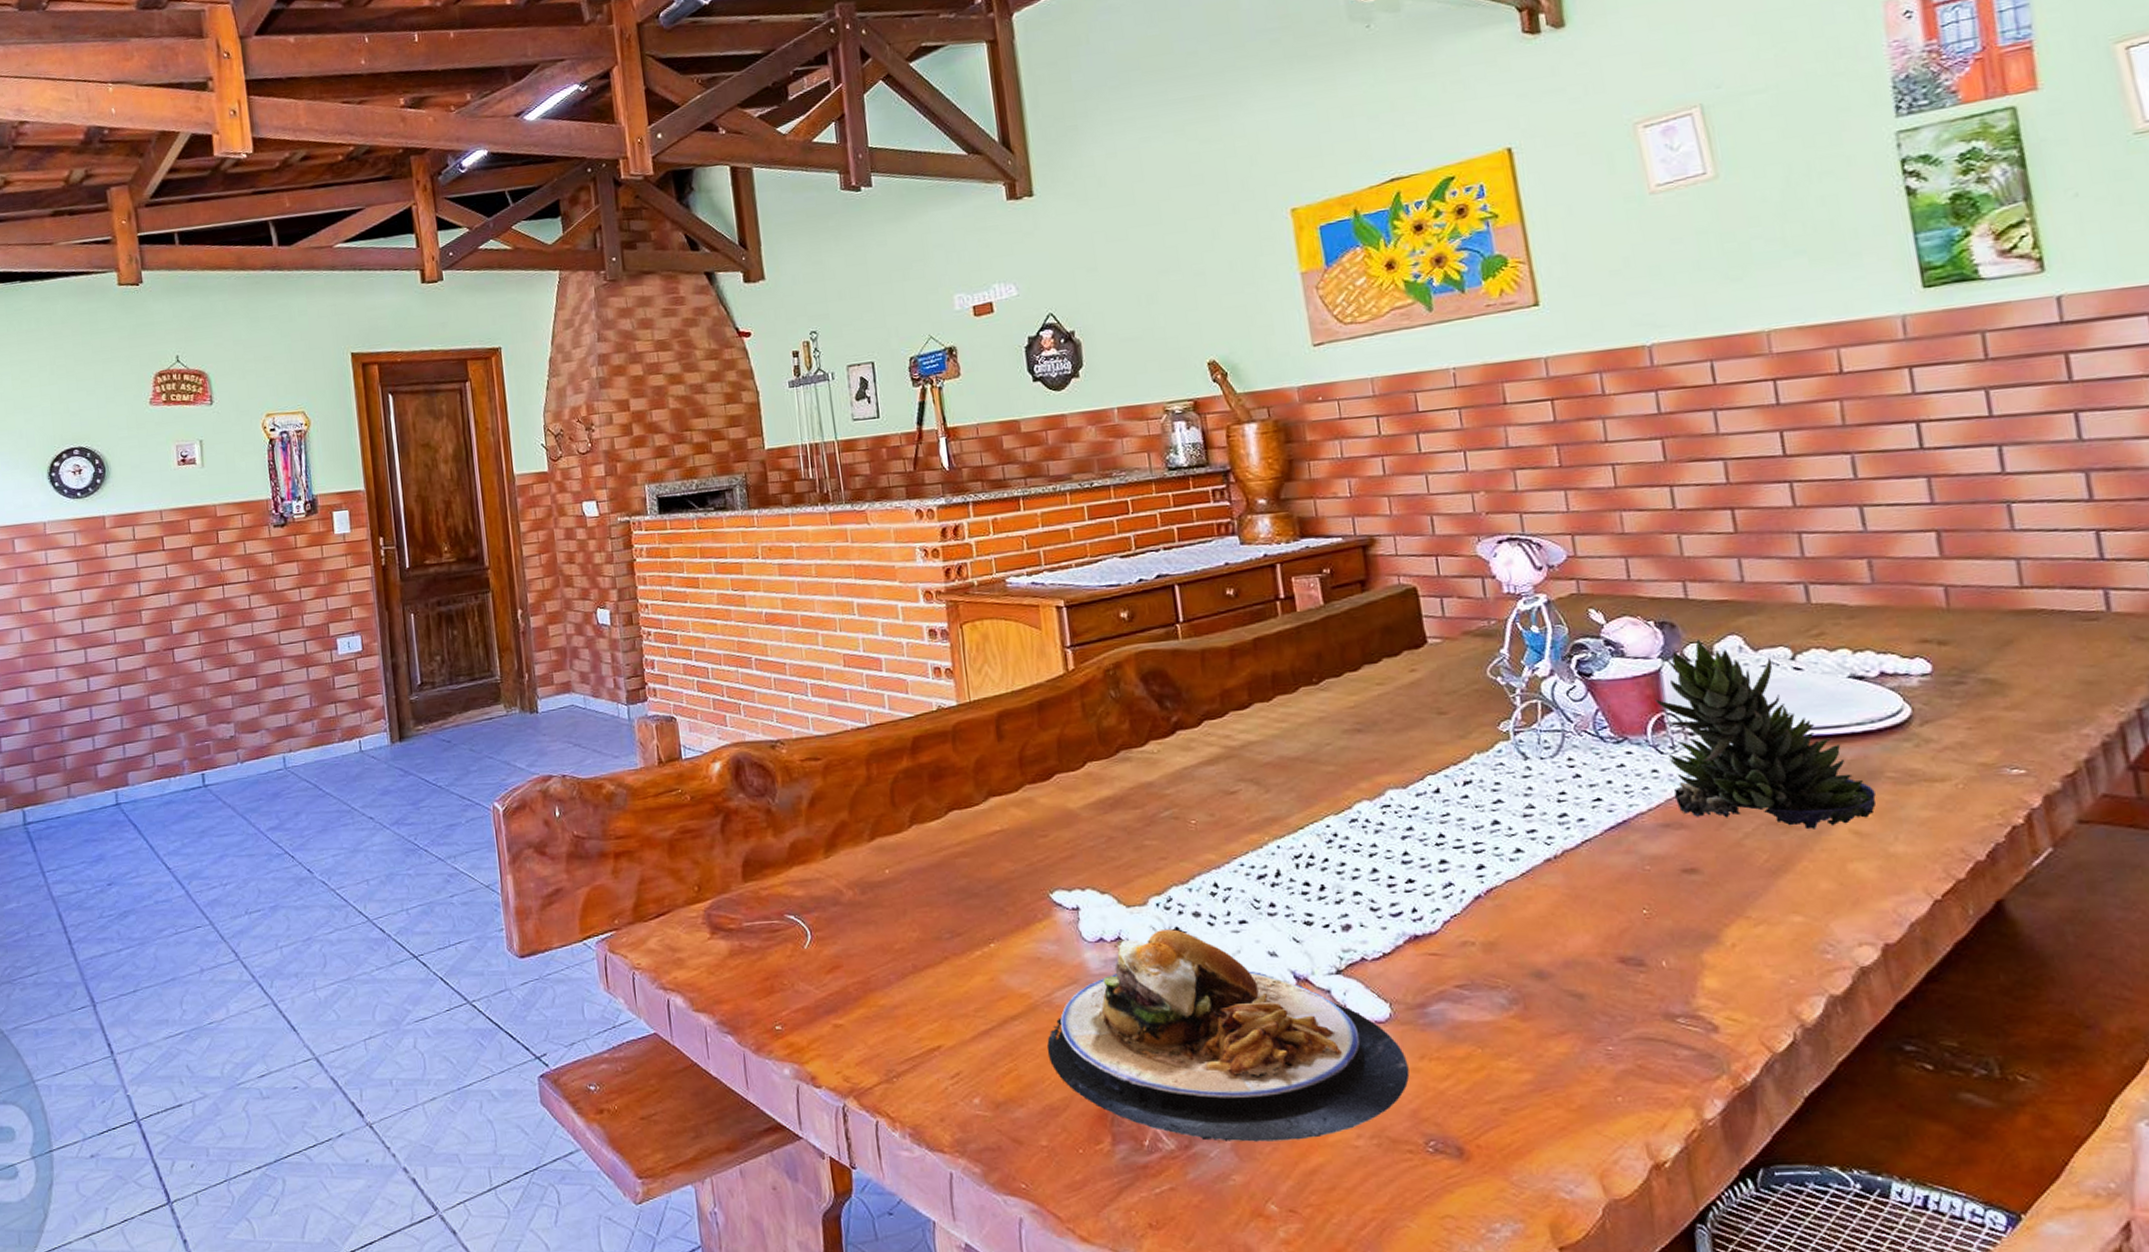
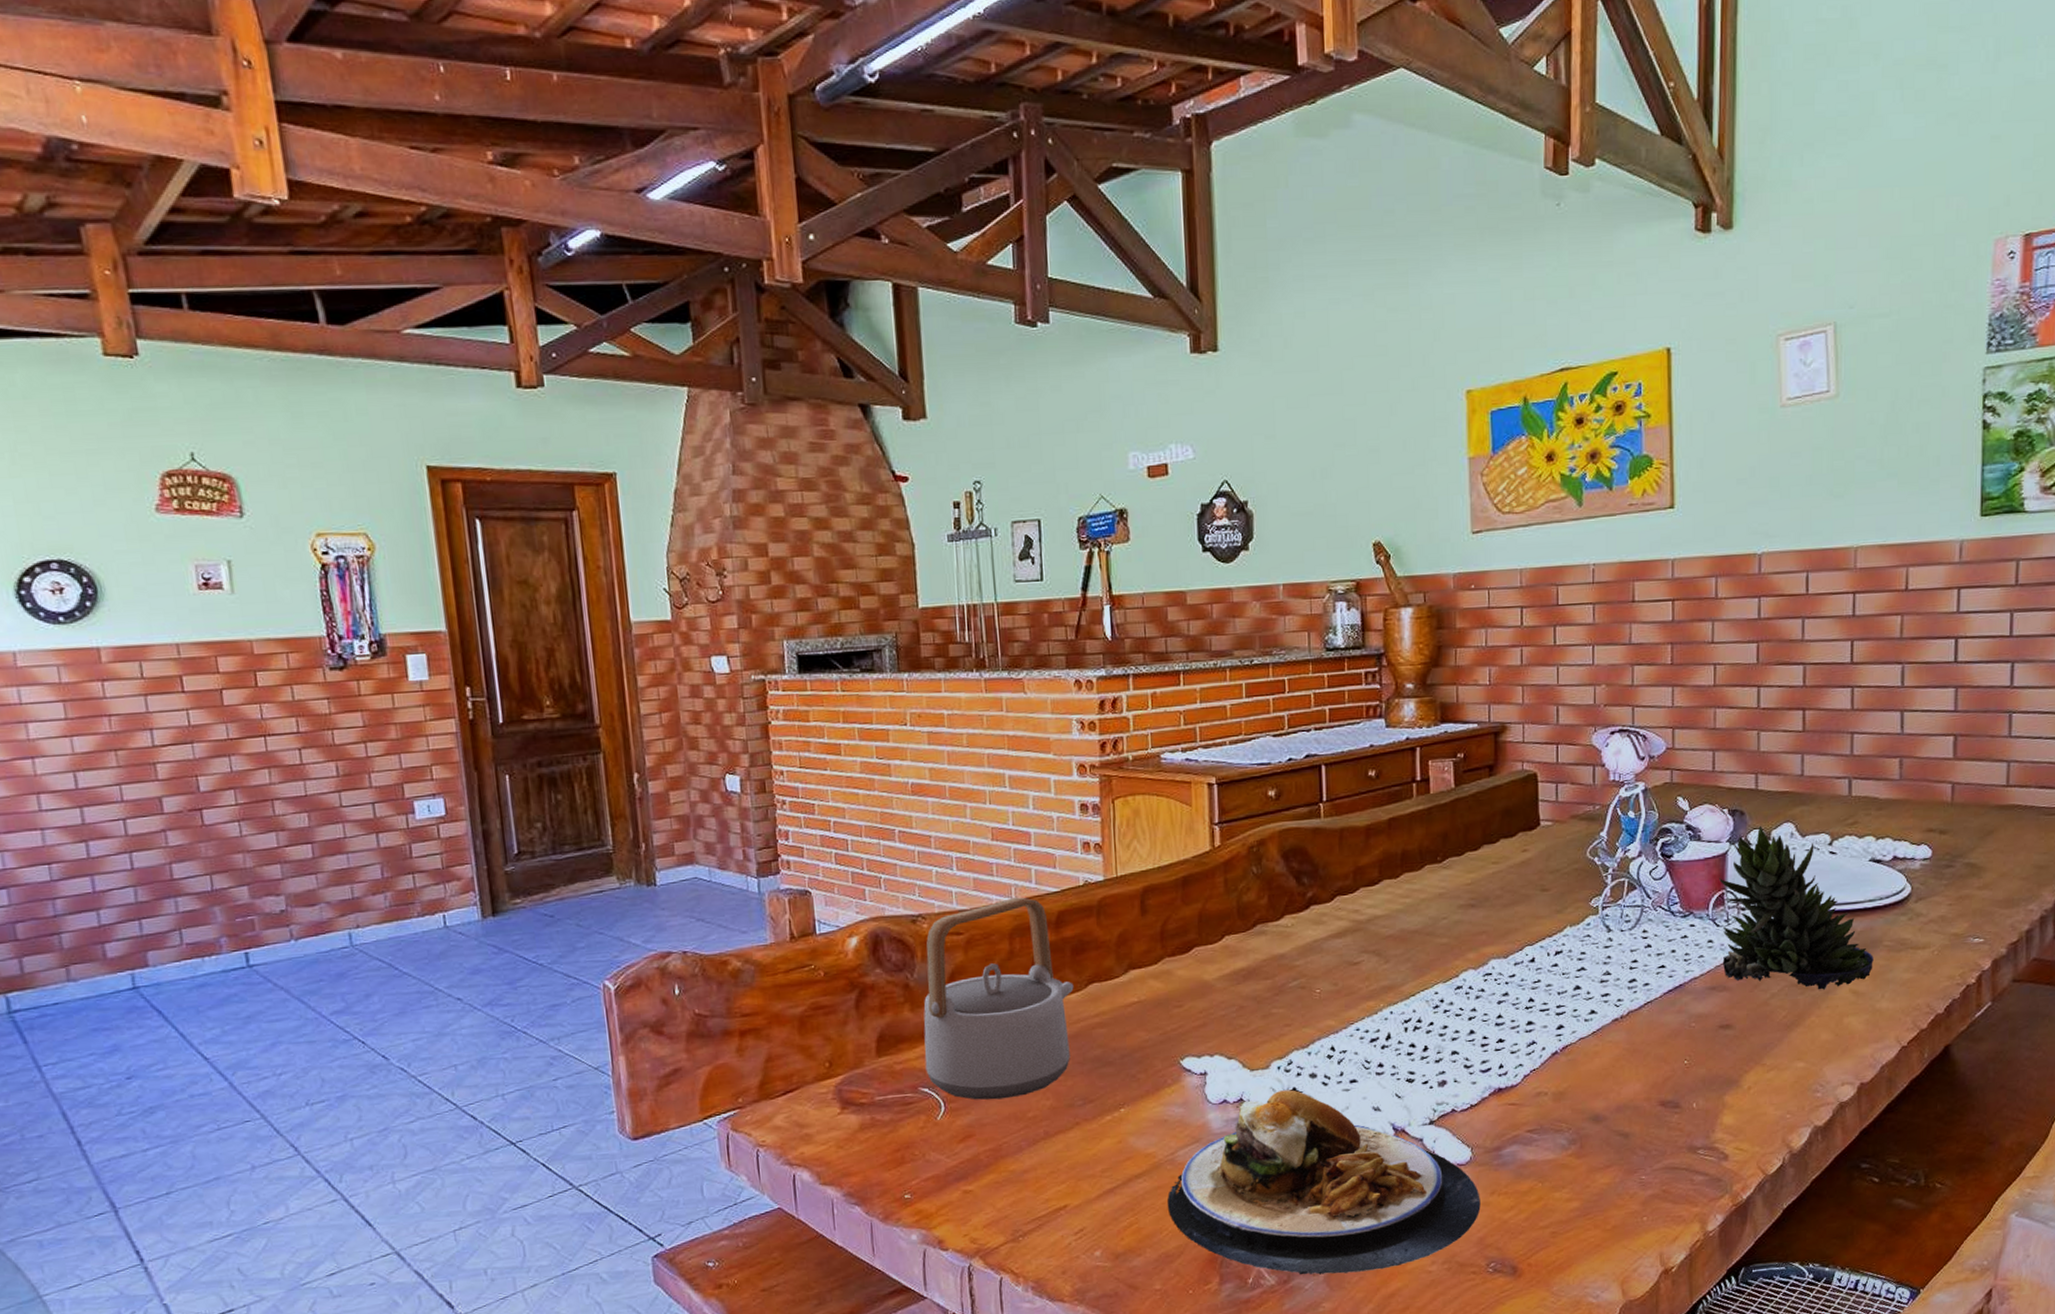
teapot: none [786,722,935,930] -> present [923,897,1074,1100]

